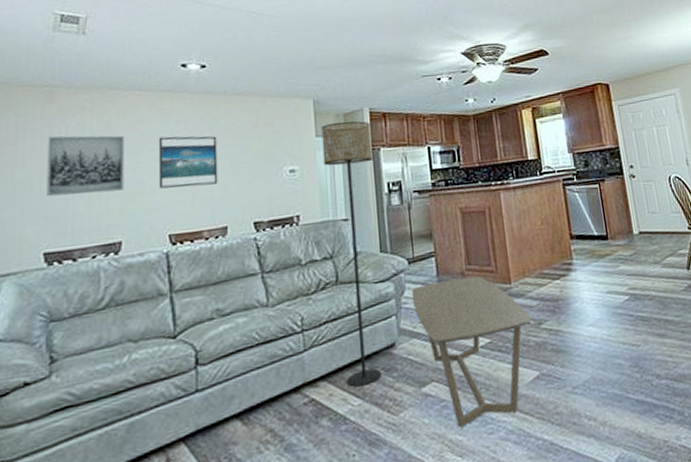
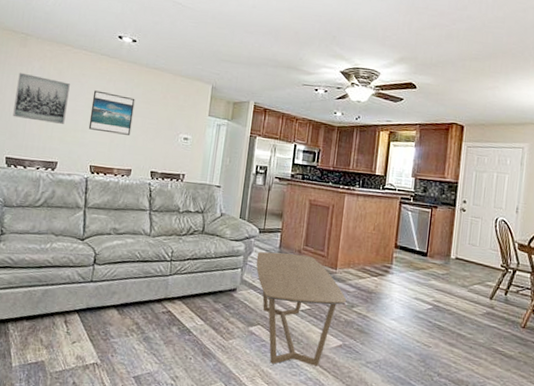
floor lamp: present [321,121,382,387] -> none [196,107,253,313]

